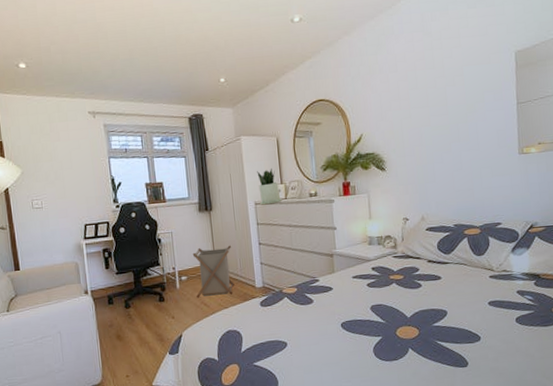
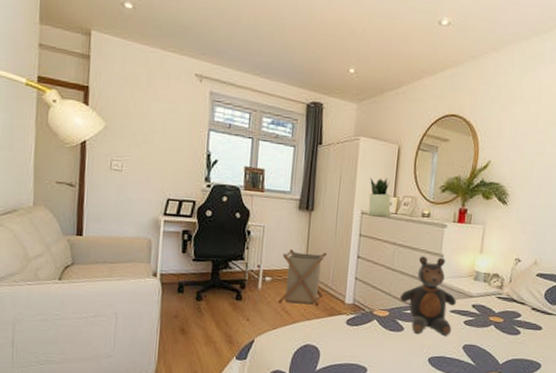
teddy bear: none [303,230,357,303] -> present [399,256,457,336]

